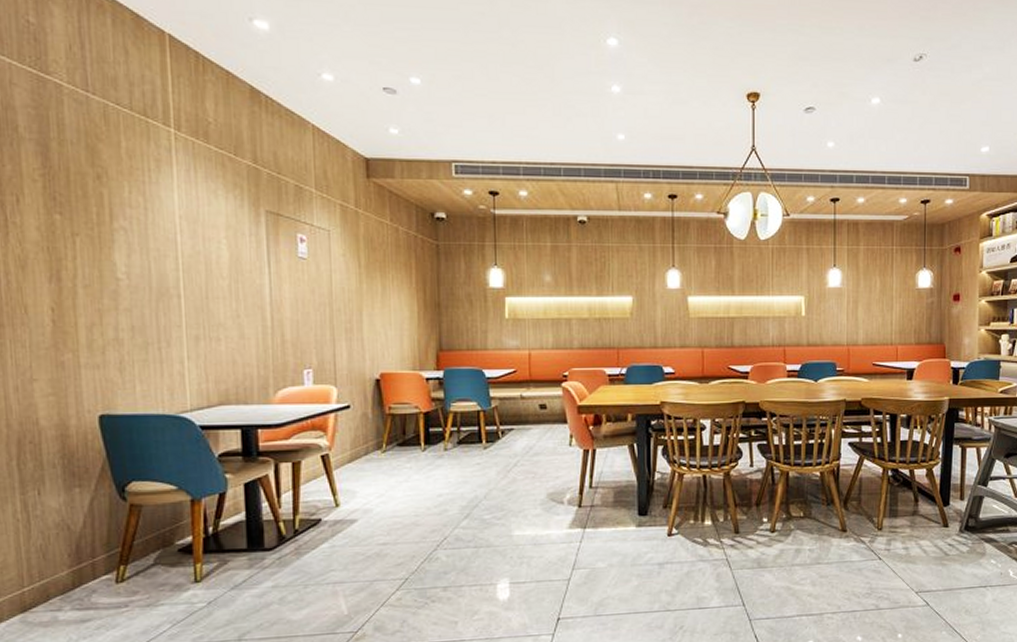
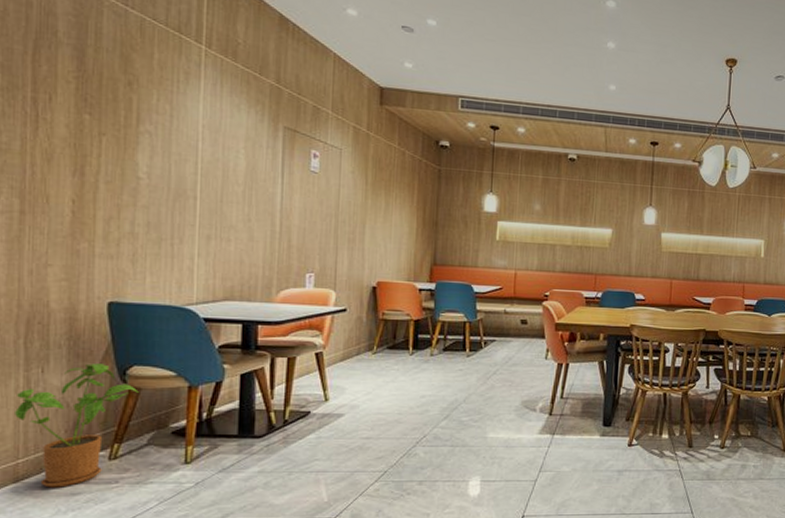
house plant: none [15,482,140,616] -> present [15,363,139,488]

